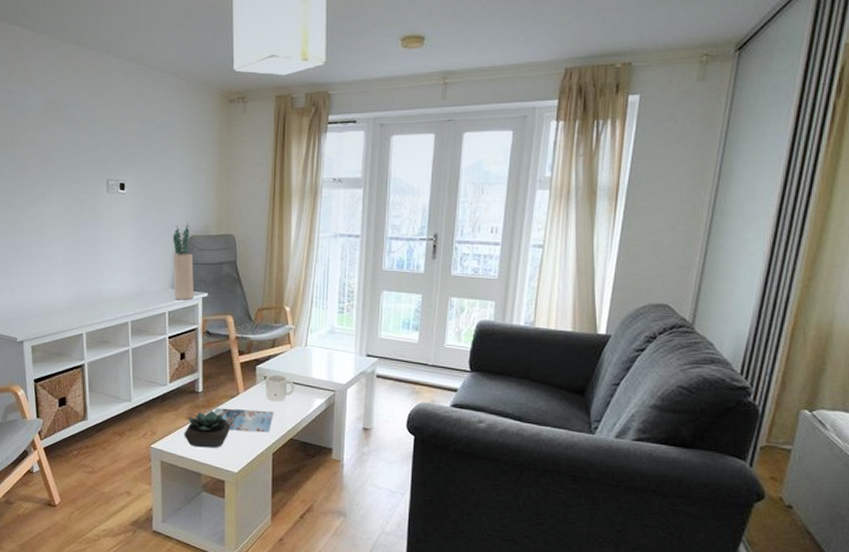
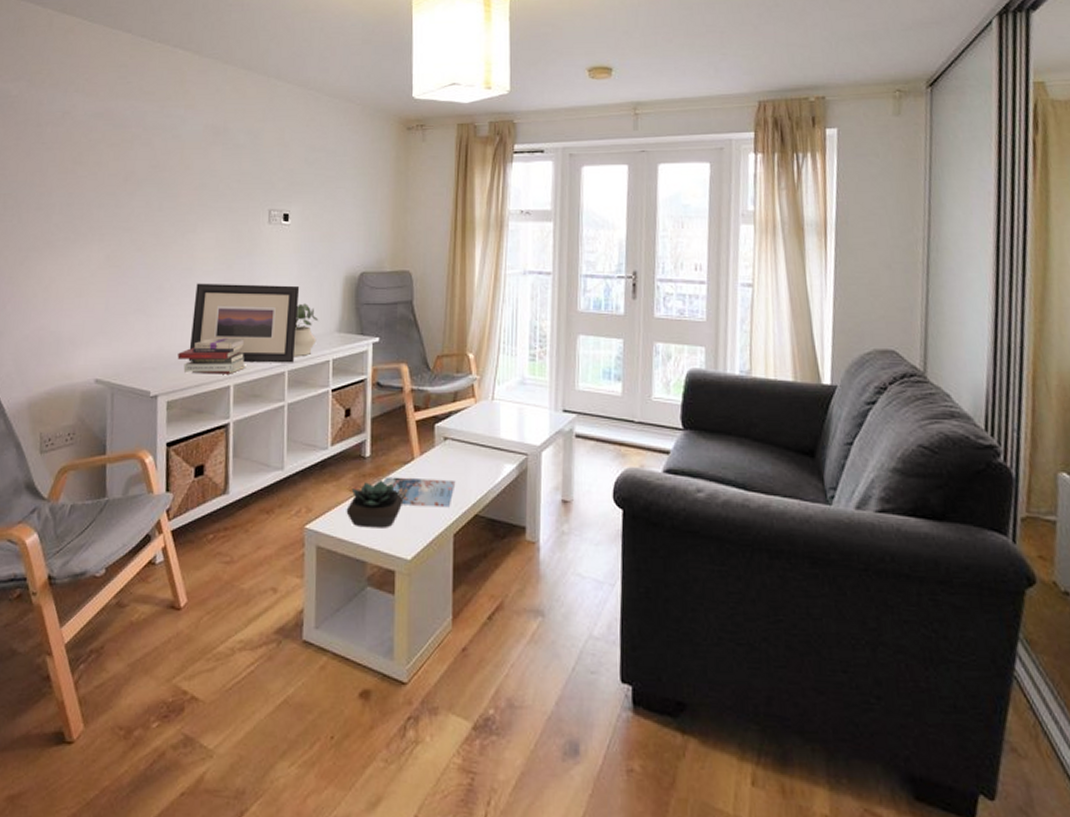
books: none [37,294,94,324] -> present [177,338,245,374]
picture frame: none [46,246,137,315] -> present [188,283,300,363]
potted plant: none [135,263,155,310] -> present [294,303,319,357]
vase: present [172,222,194,300] -> none [339,257,364,346]
mug: present [266,375,294,402] -> none [445,435,480,469]

